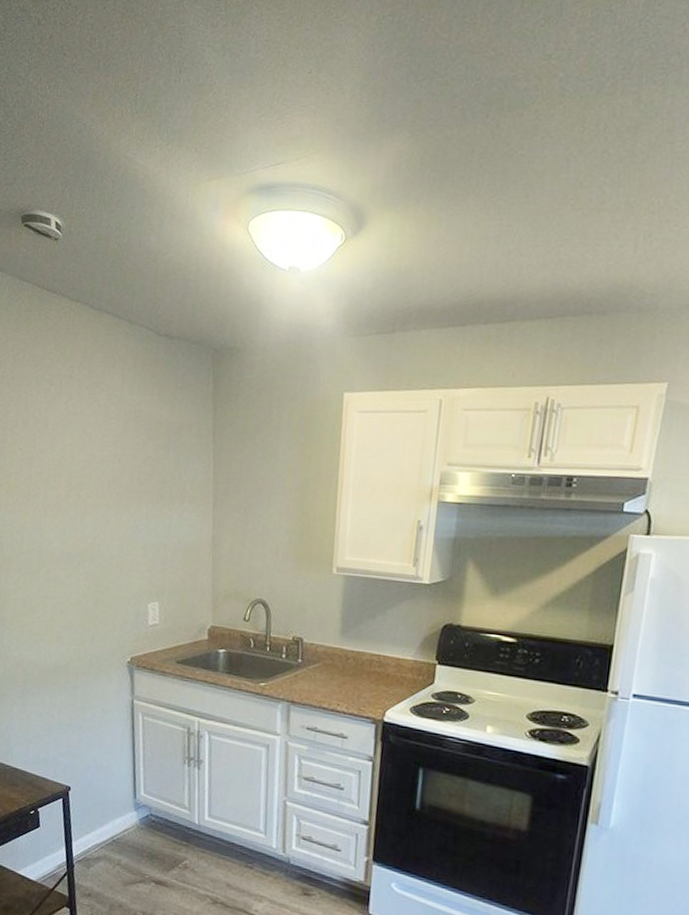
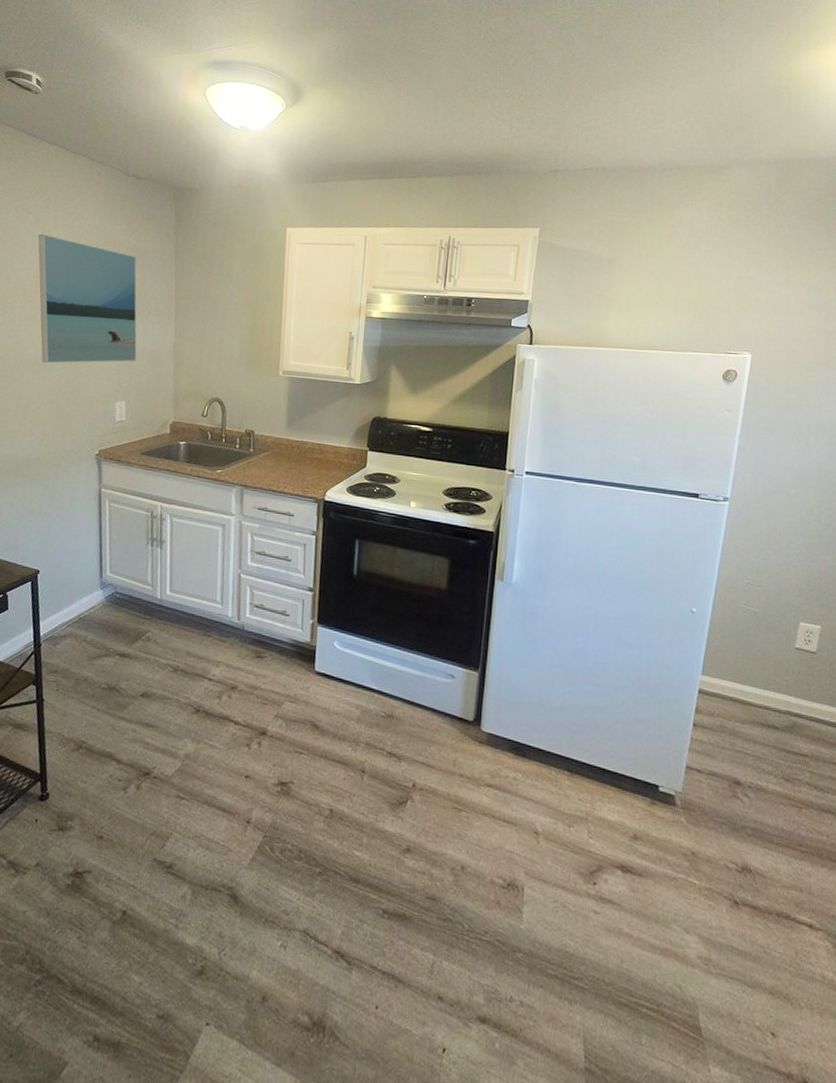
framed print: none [61,408,171,559] -> present [38,233,137,364]

